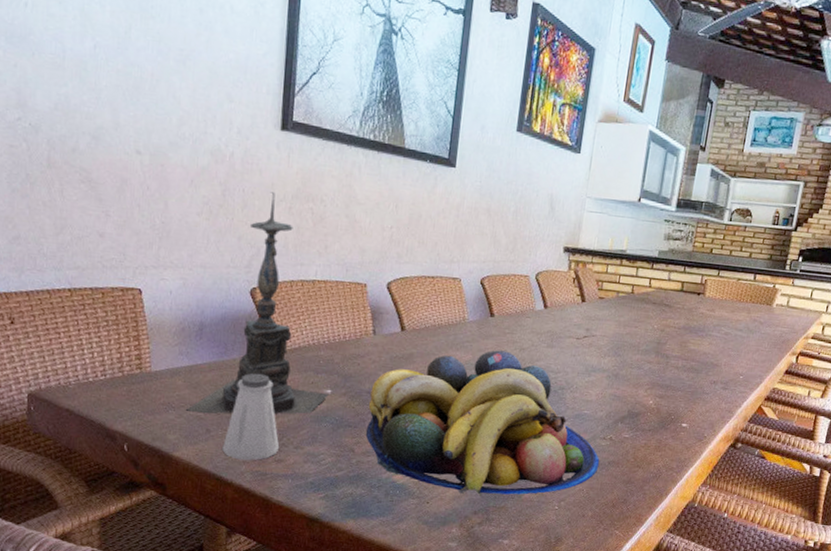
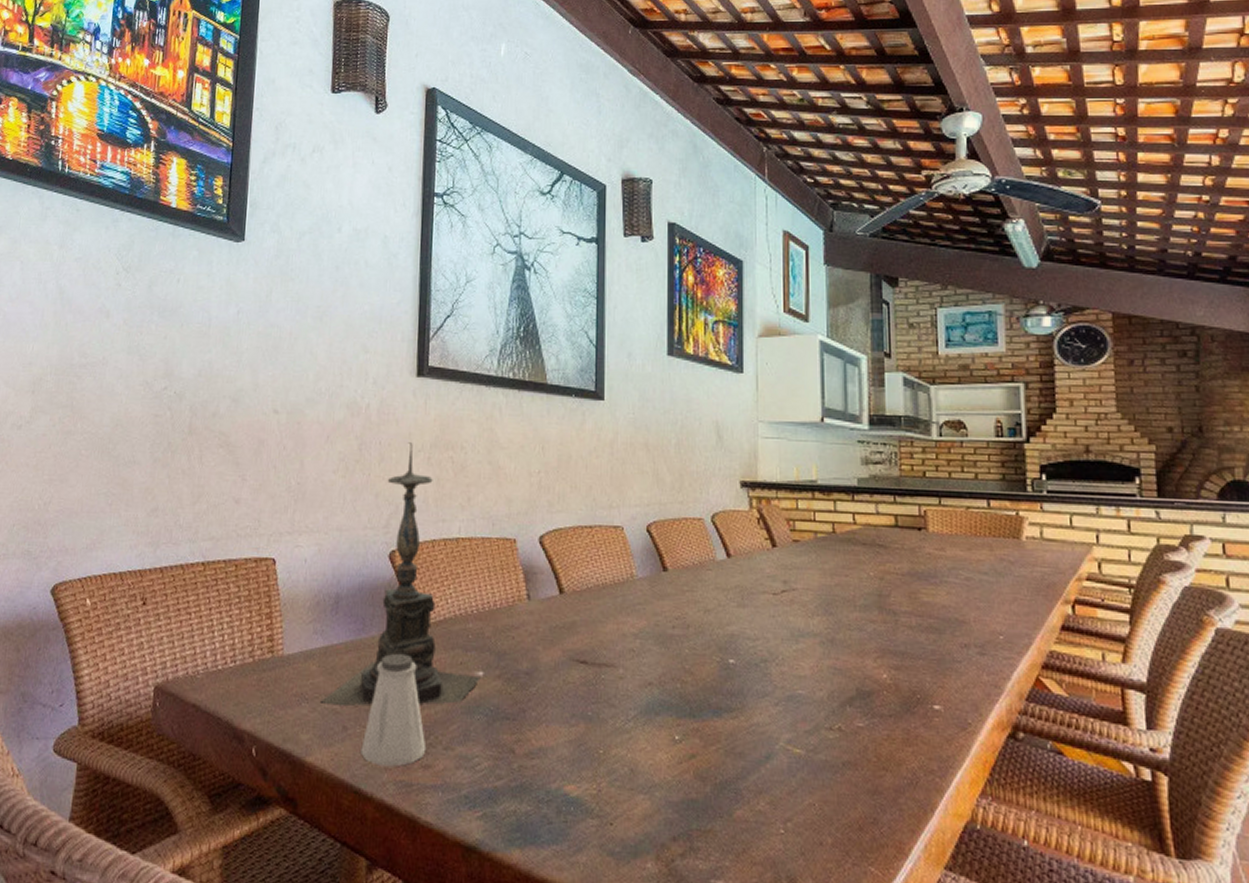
fruit bowl: present [365,350,599,496] -> none [527,613,829,814]

